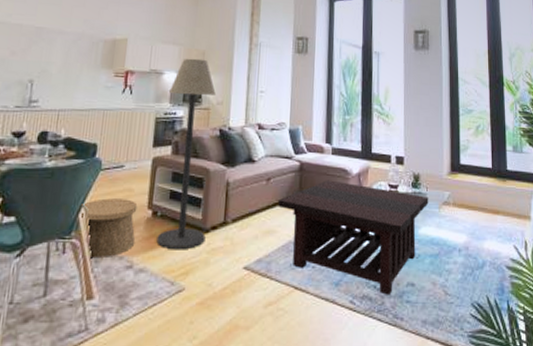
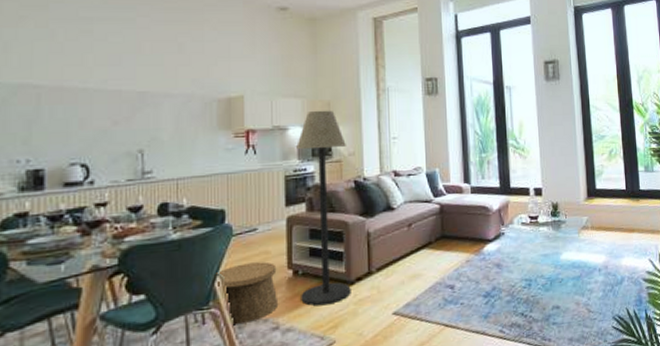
coffee table: present [278,180,429,295] -> none [421,218,568,320]

